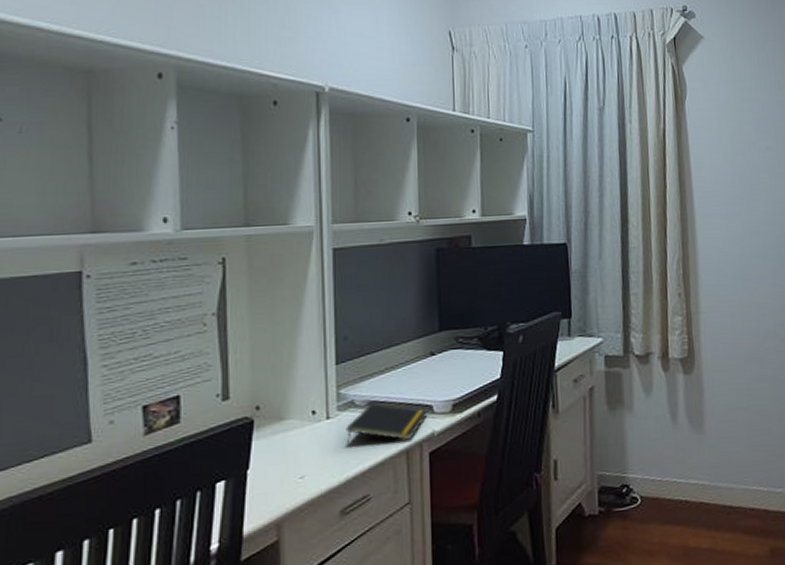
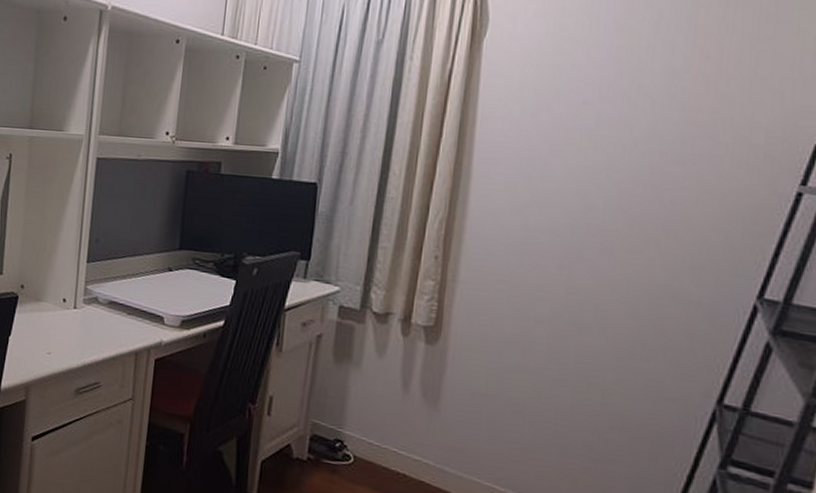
notepad: present [346,403,428,446] -> none [87,303,159,344]

